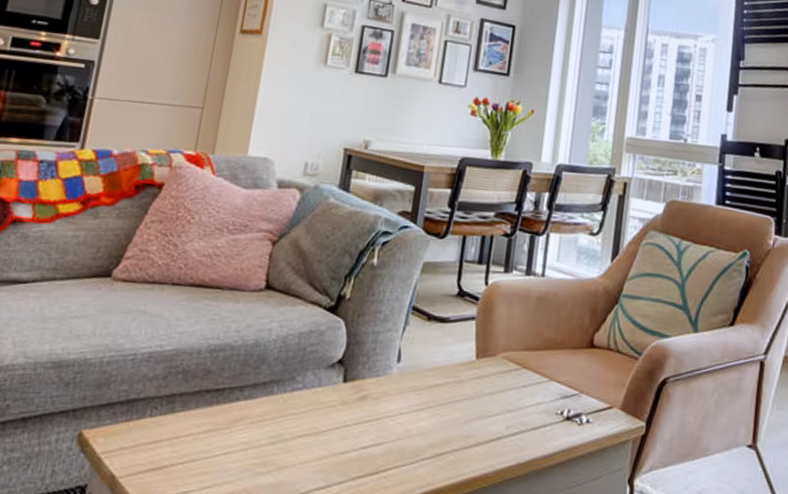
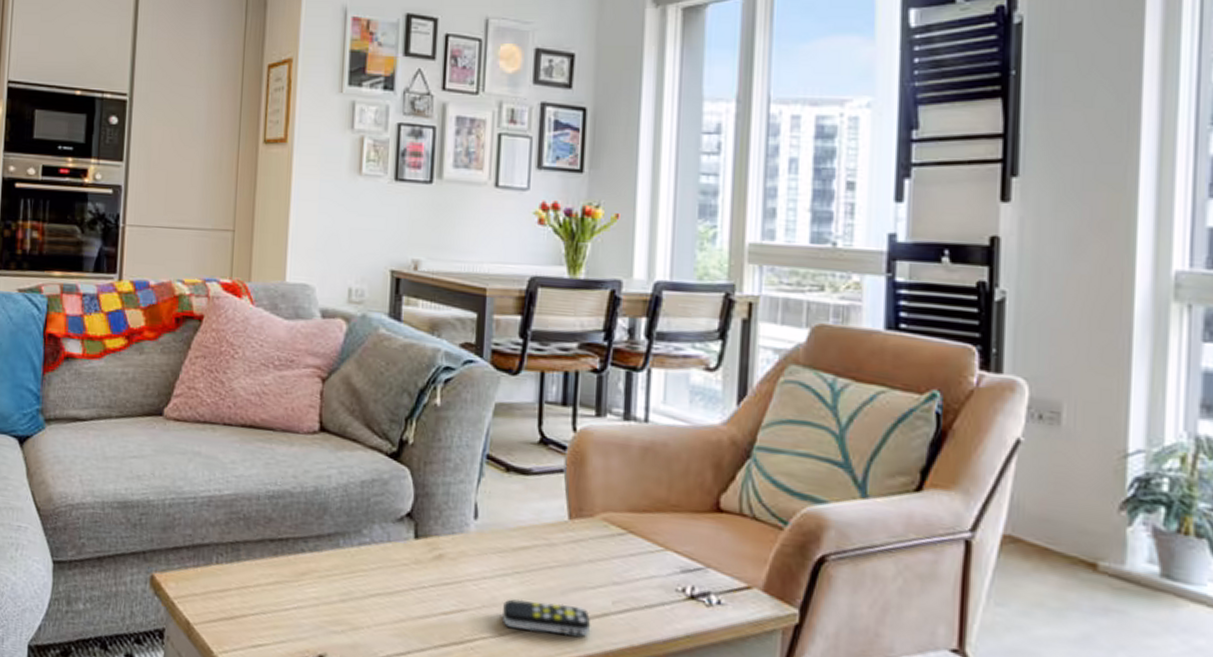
remote control: none [414,430,487,459] -> present [503,599,591,637]

